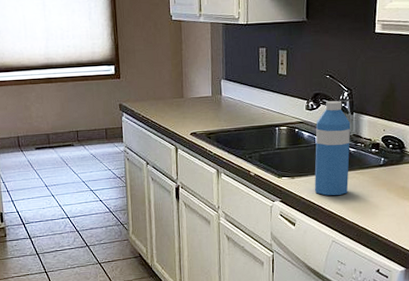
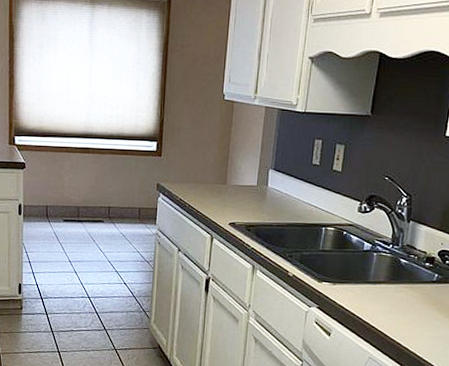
water bottle: present [314,101,351,196] -> none [356,205,406,309]

